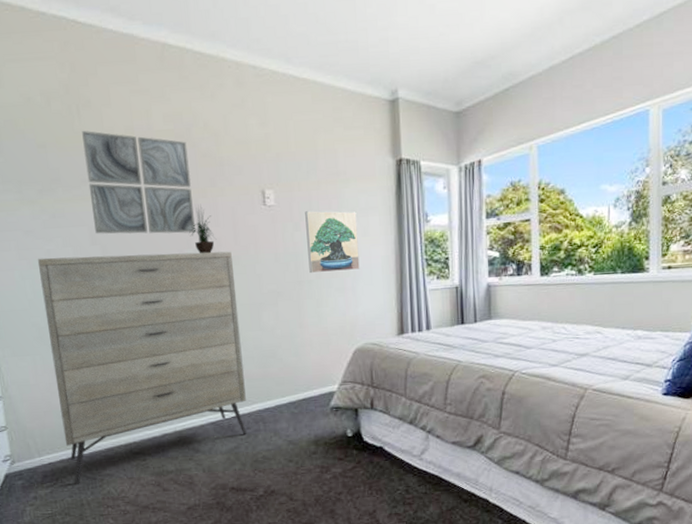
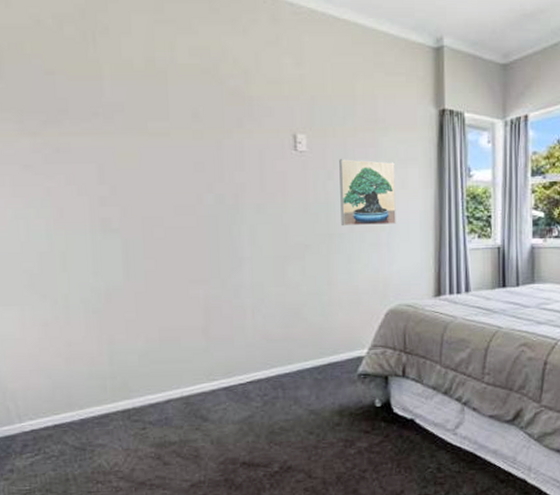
dresser: present [38,251,247,484] -> none [36,196,264,456]
wall art: present [82,131,195,235] -> none [97,60,217,176]
potted plant: present [189,205,217,254] -> none [211,146,241,200]

